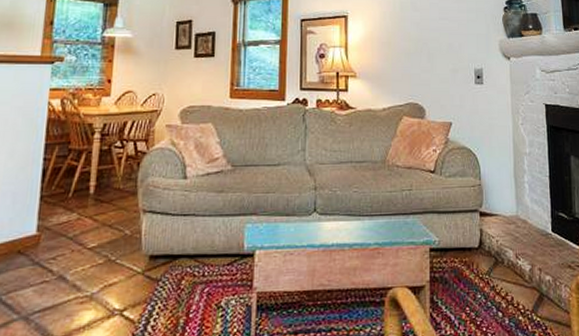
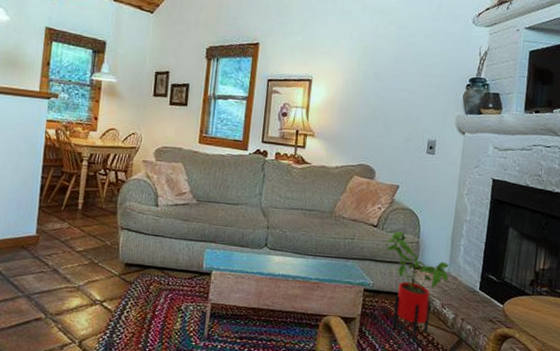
house plant: none [446,174,518,302] -> present [385,231,449,339]

